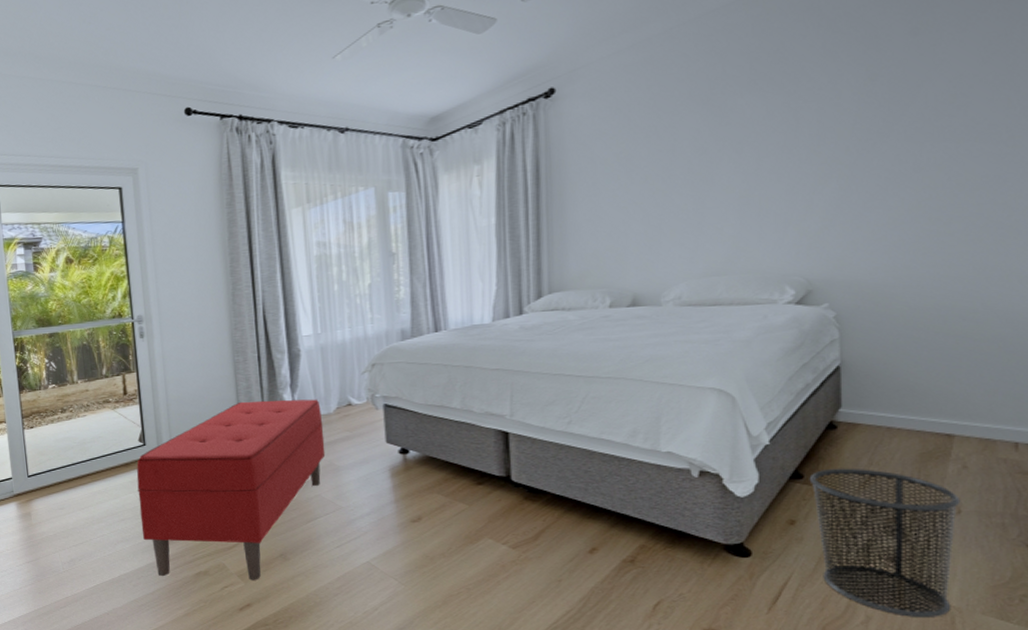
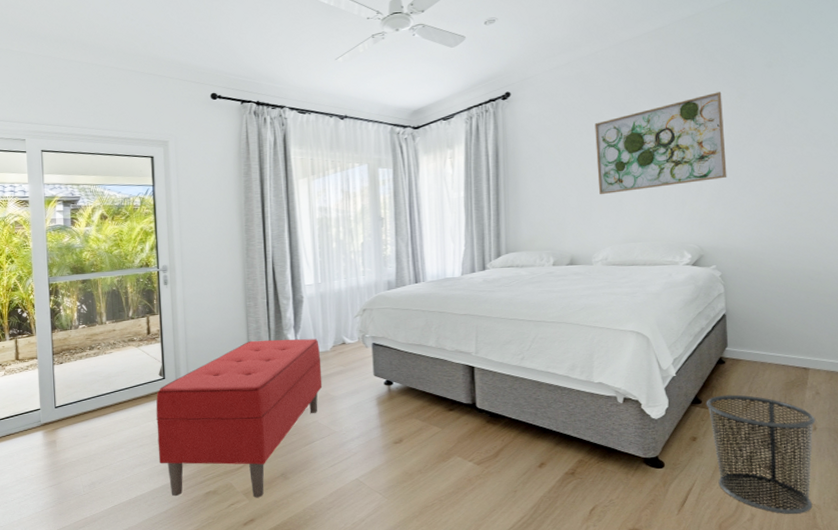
wall art: none [667,73,849,217] -> present [595,92,727,195]

